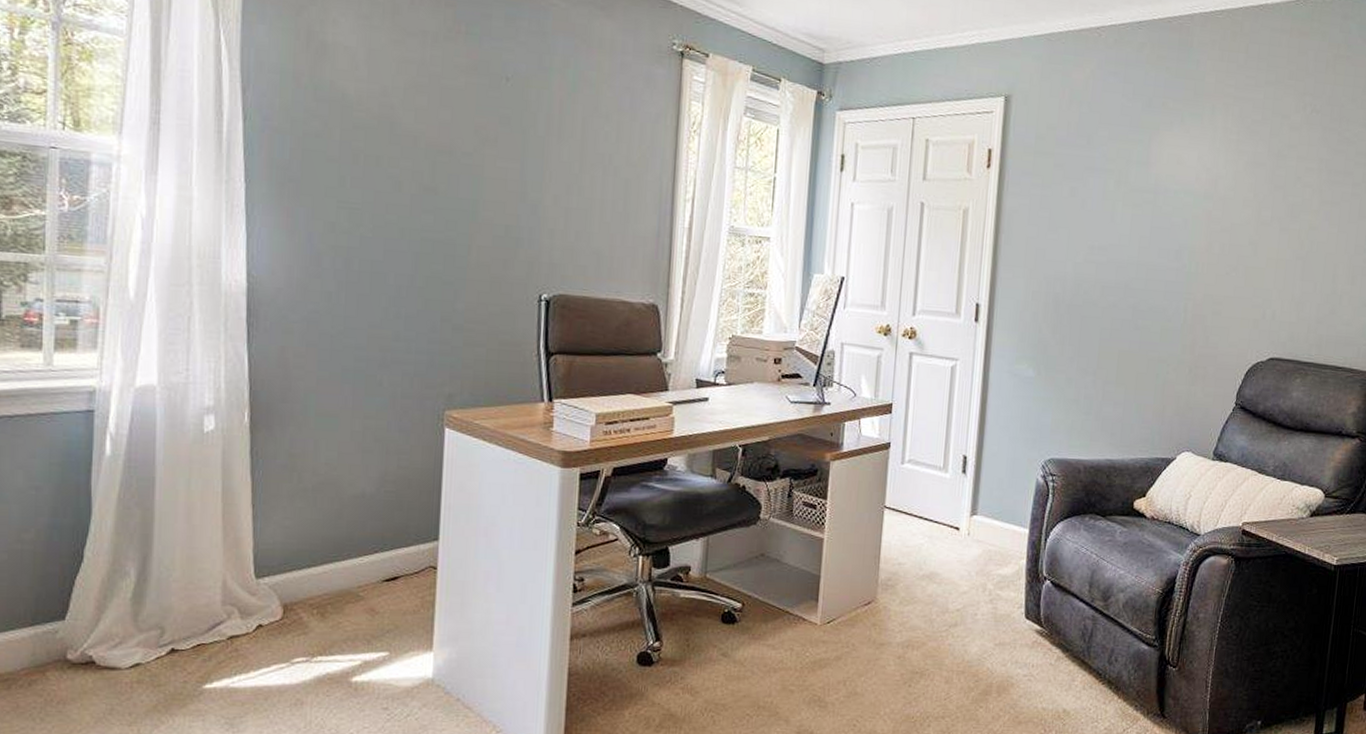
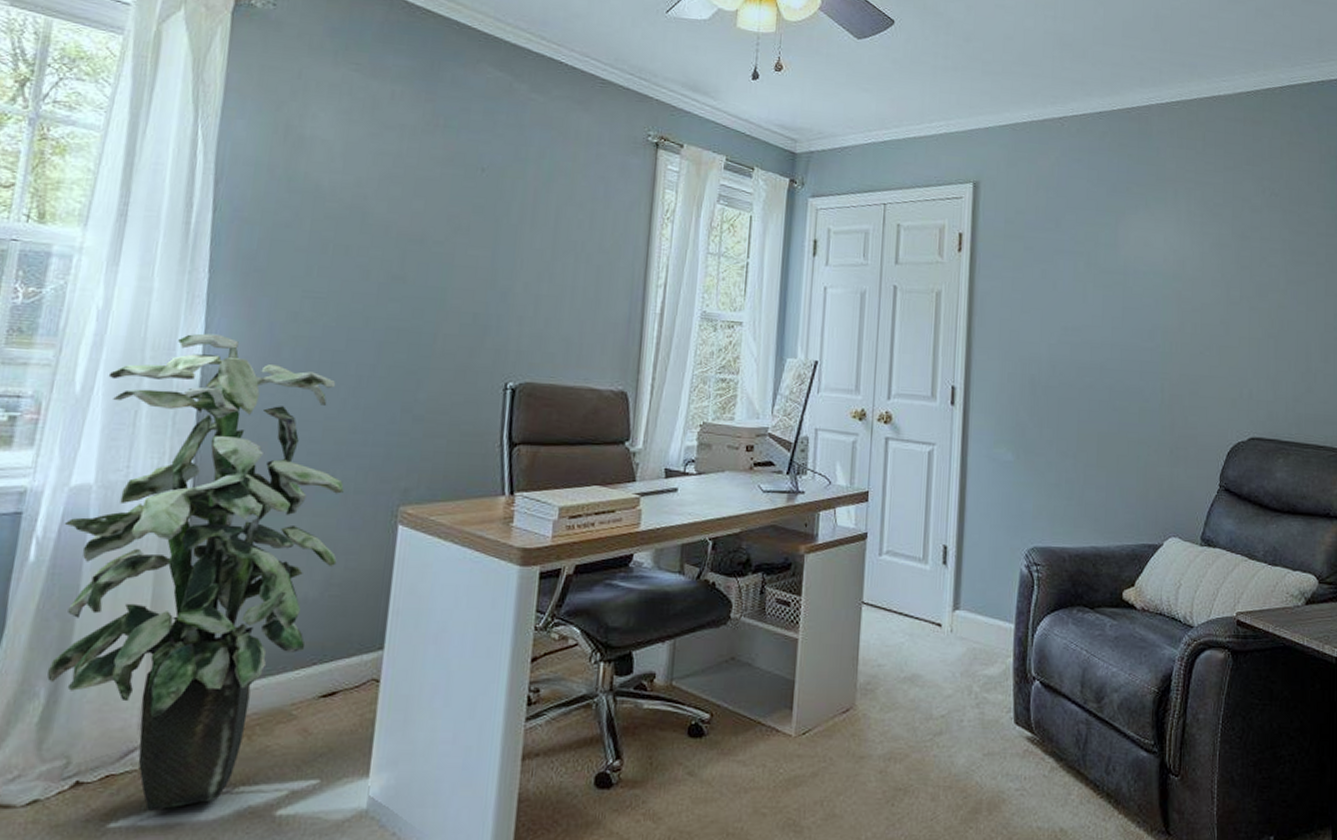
indoor plant: none [134,242,392,675] -> present [47,333,344,811]

